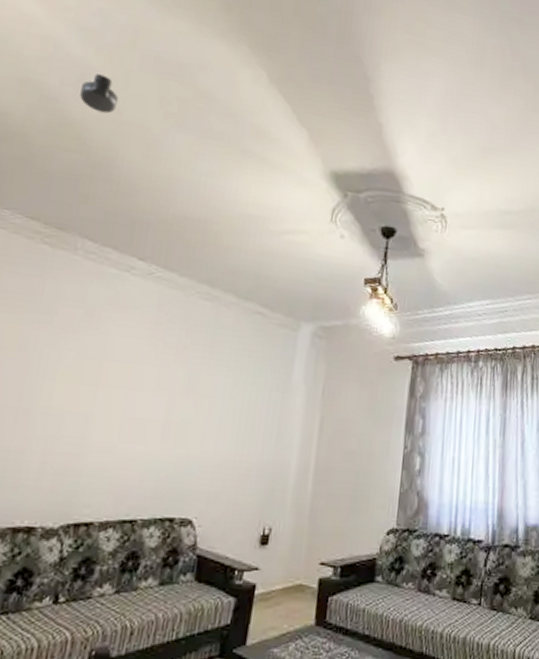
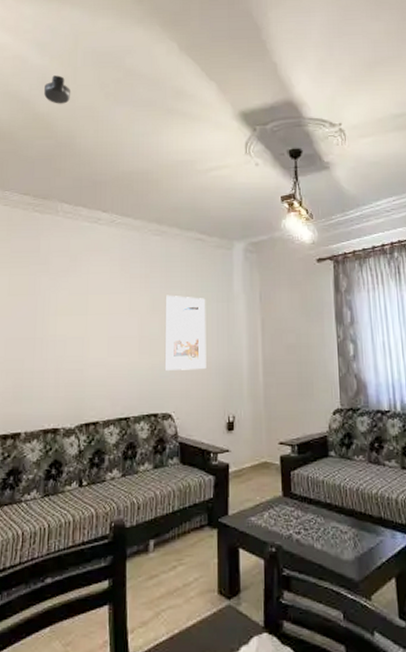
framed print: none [191,374,256,470] -> present [164,295,206,370]

